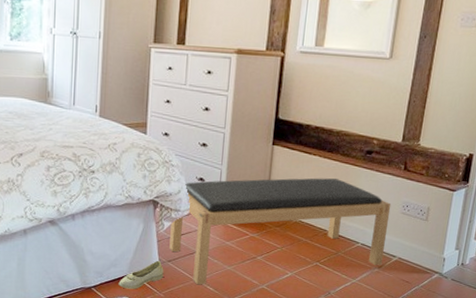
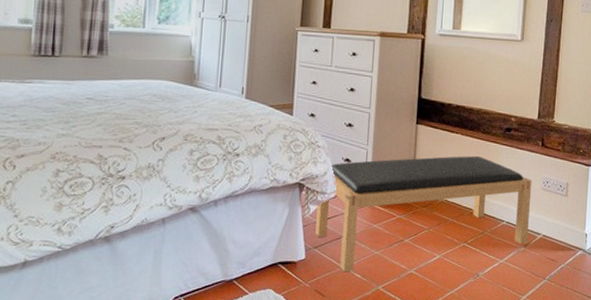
shoe: present [118,260,164,289] -> none [261,247,310,280]

